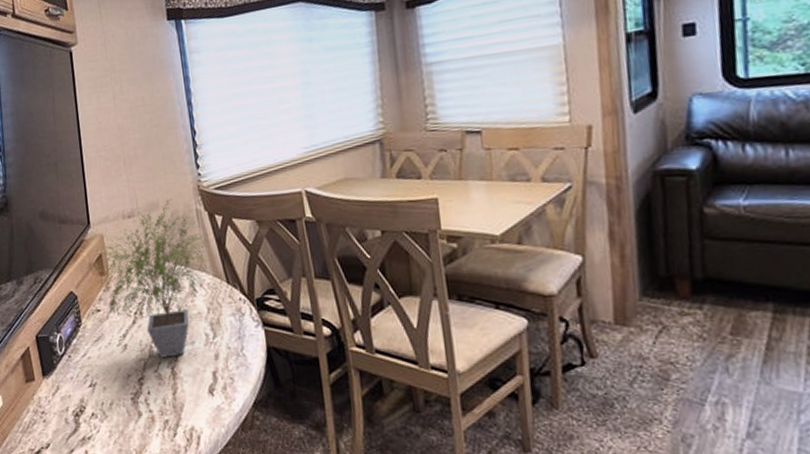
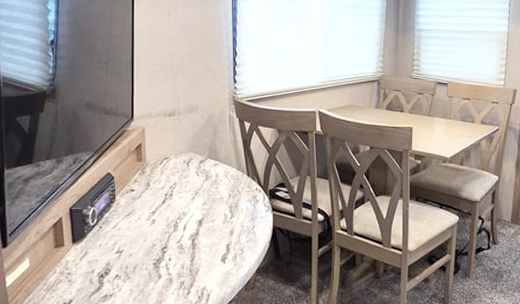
potted plant: present [88,198,210,358] -> none [127,104,237,232]

